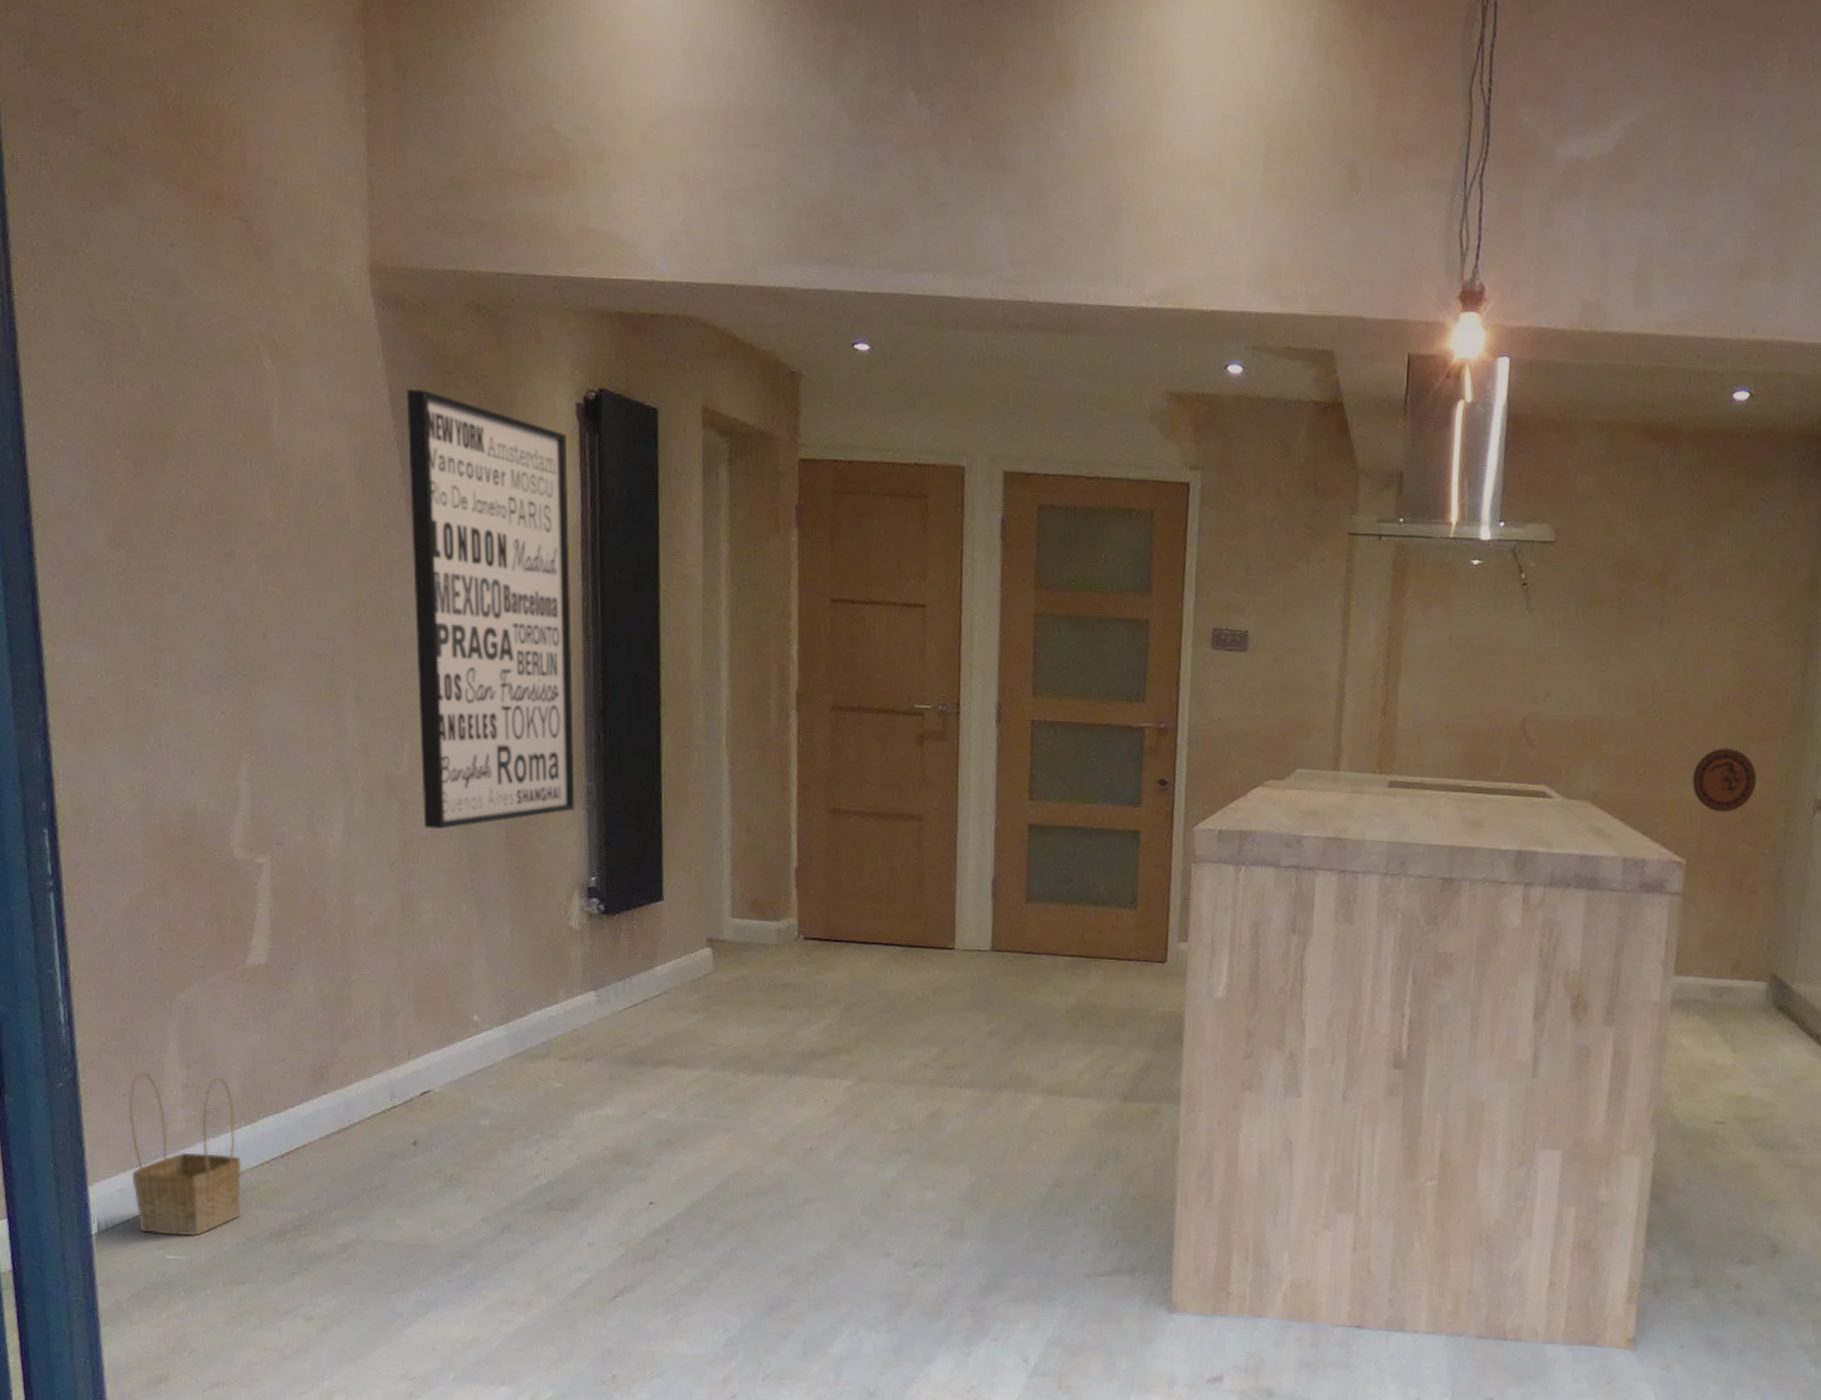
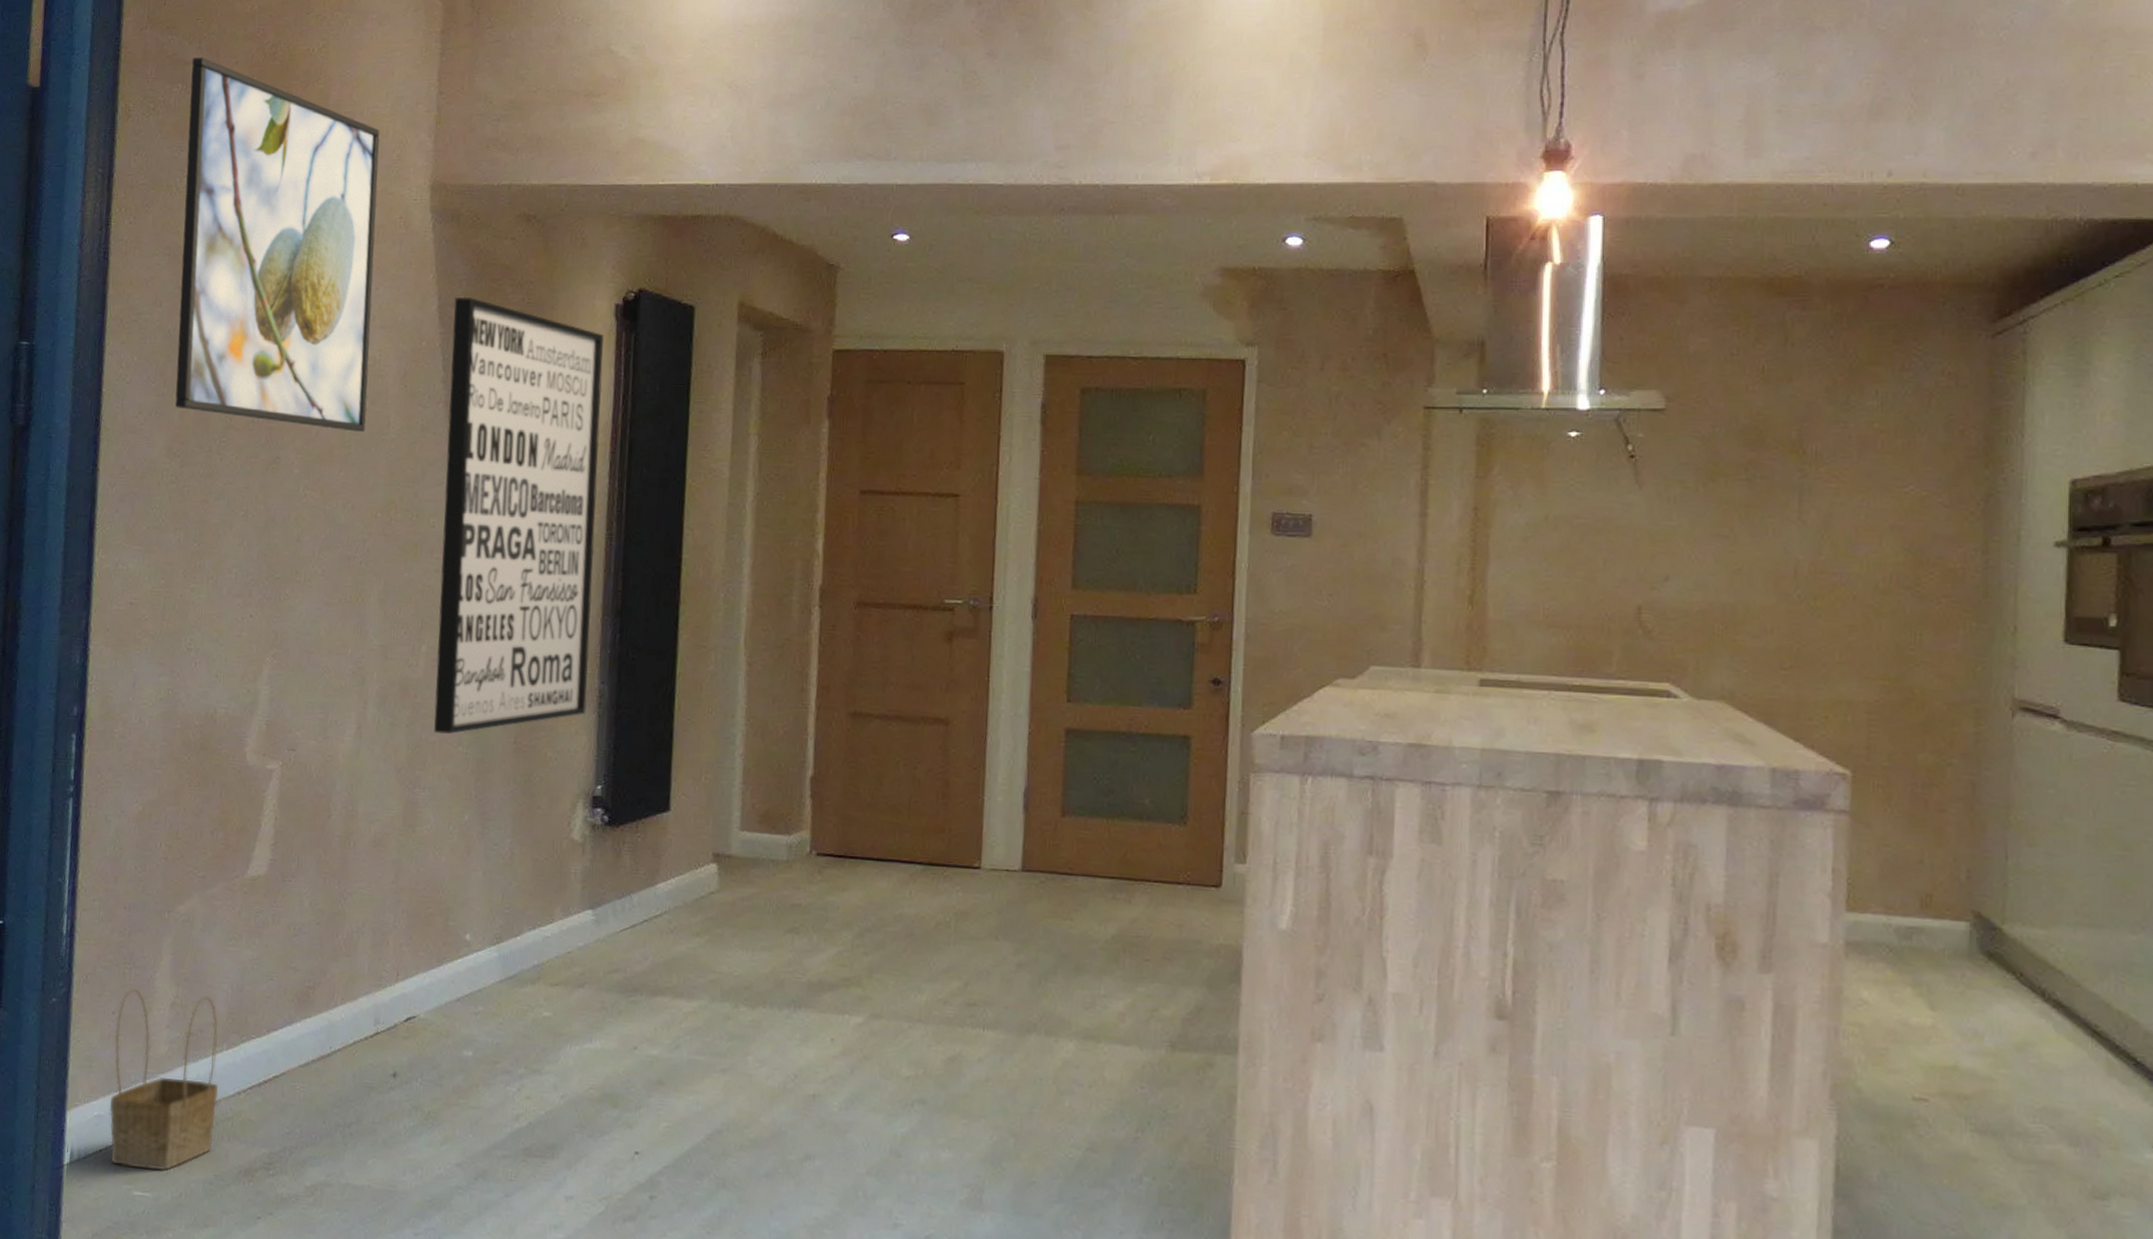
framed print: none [83,106,324,527] -> present [175,58,380,432]
decorative plate: present [1692,748,1757,813] -> none [1852,638,1936,715]

